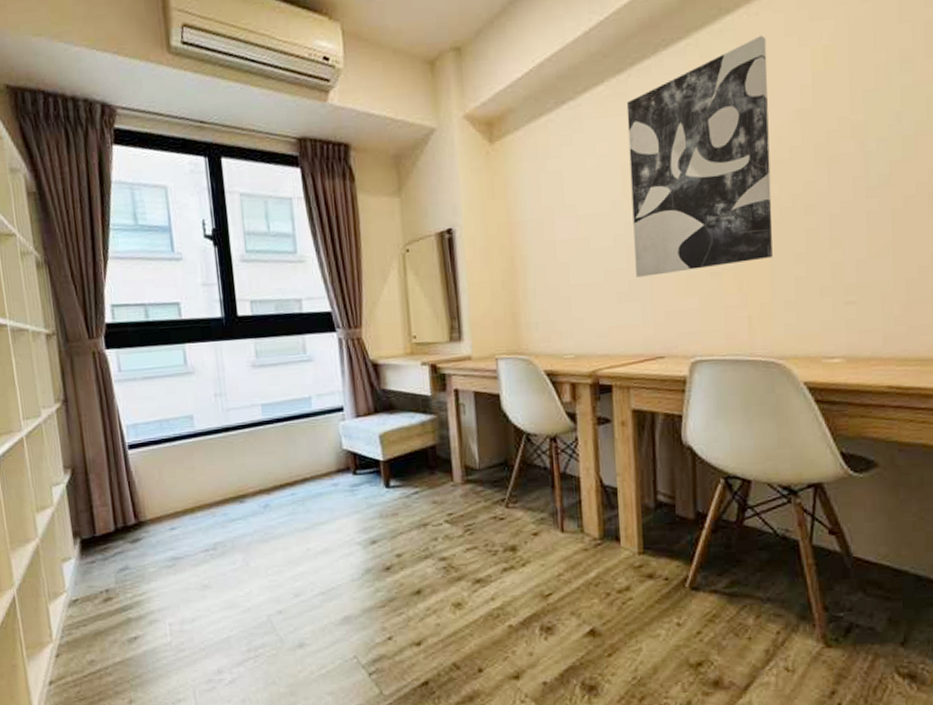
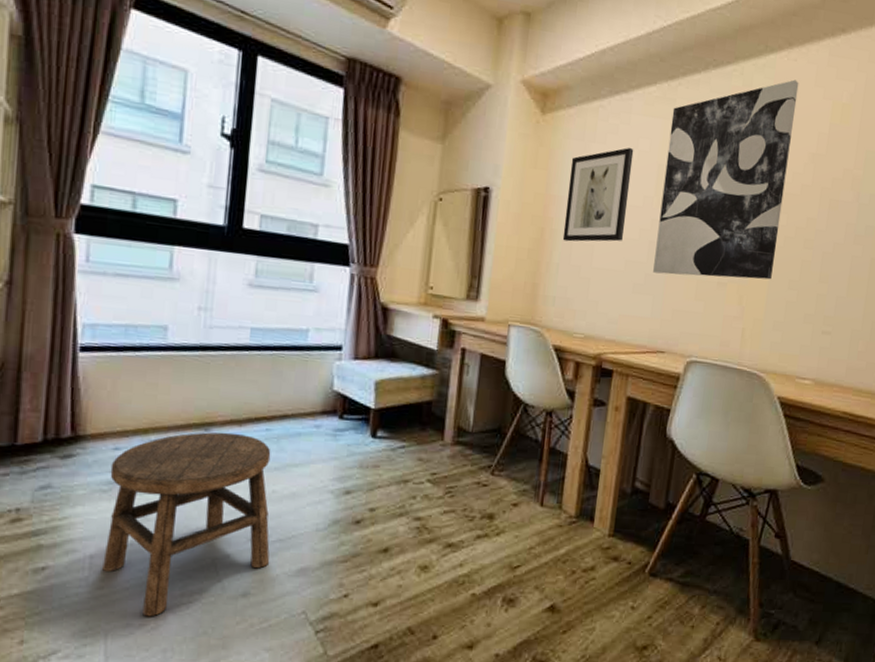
stool: none [170,501,317,672] -> present [102,432,271,617]
wall art: none [528,154,598,265] -> present [562,147,634,242]

